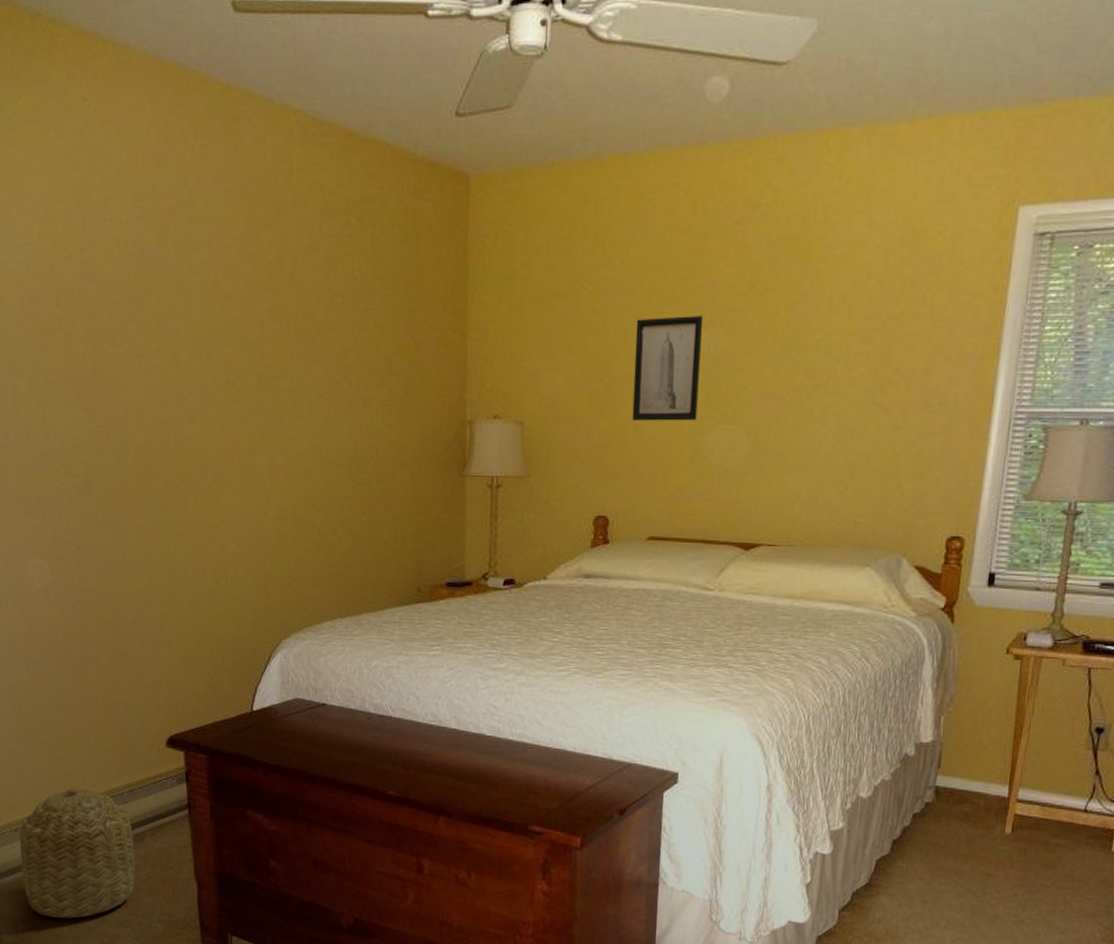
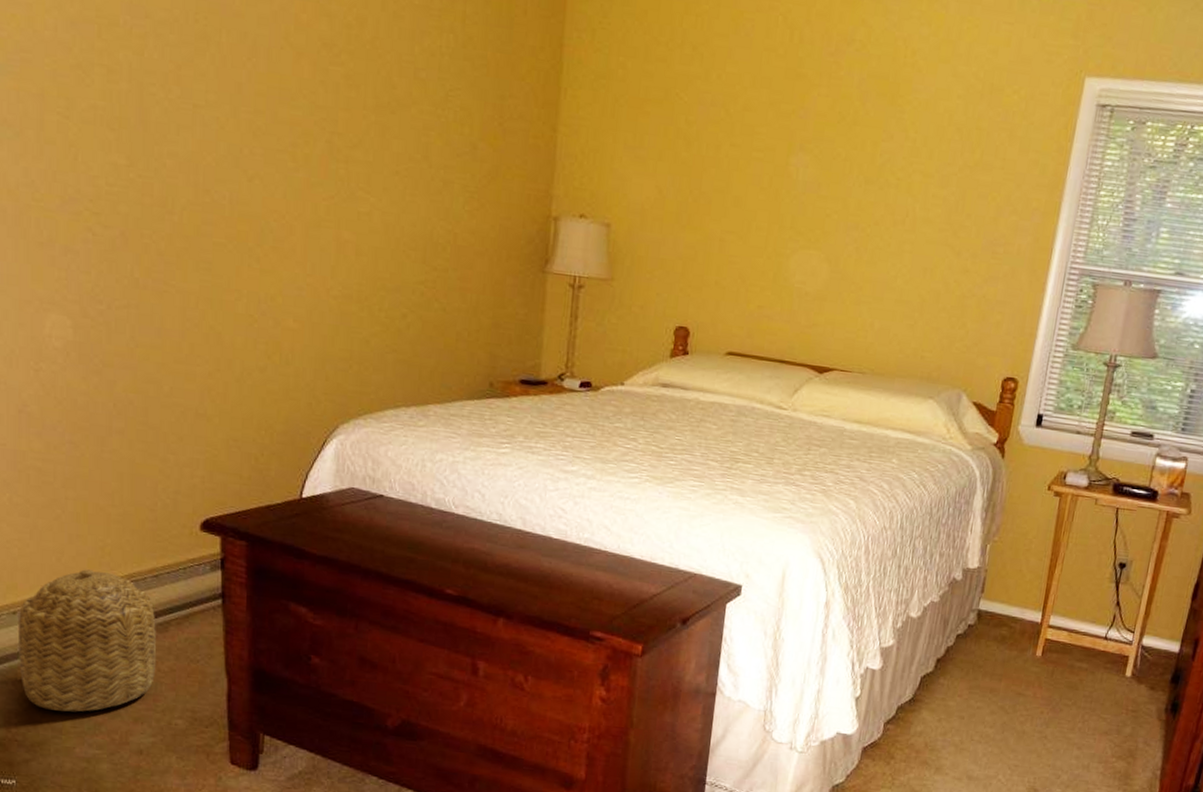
wall art: present [632,316,704,421] -> none [718,135,794,243]

